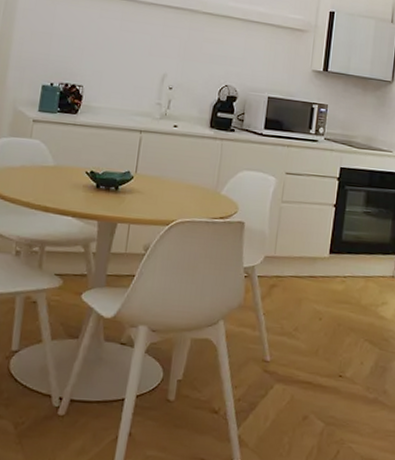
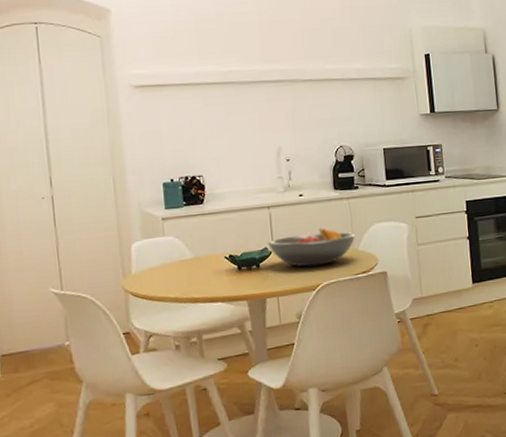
fruit bowl: none [131,163,221,202] -> present [268,228,356,267]

